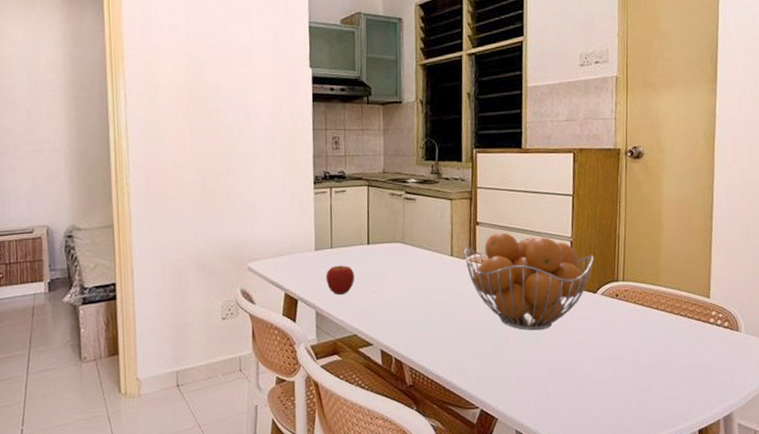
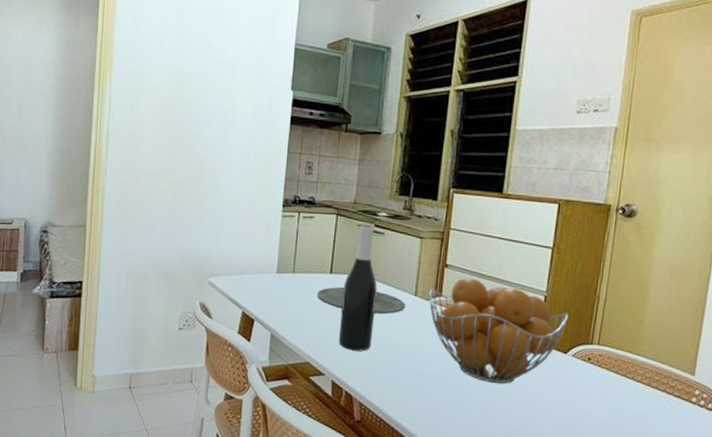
apple: present [326,265,355,294] -> none [284,290,314,320]
plate: none [357,256,443,279] -> present [317,286,405,315]
wine bottle: none [381,191,415,317] -> present [338,223,377,351]

